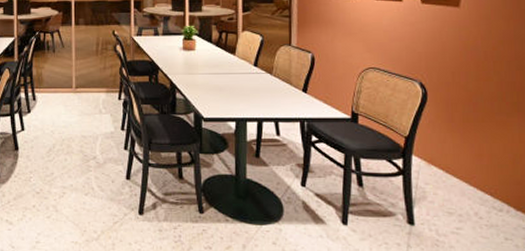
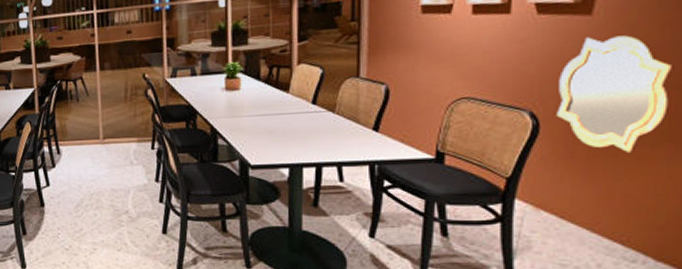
mirror: none [439,24,517,120] -> present [557,35,674,154]

